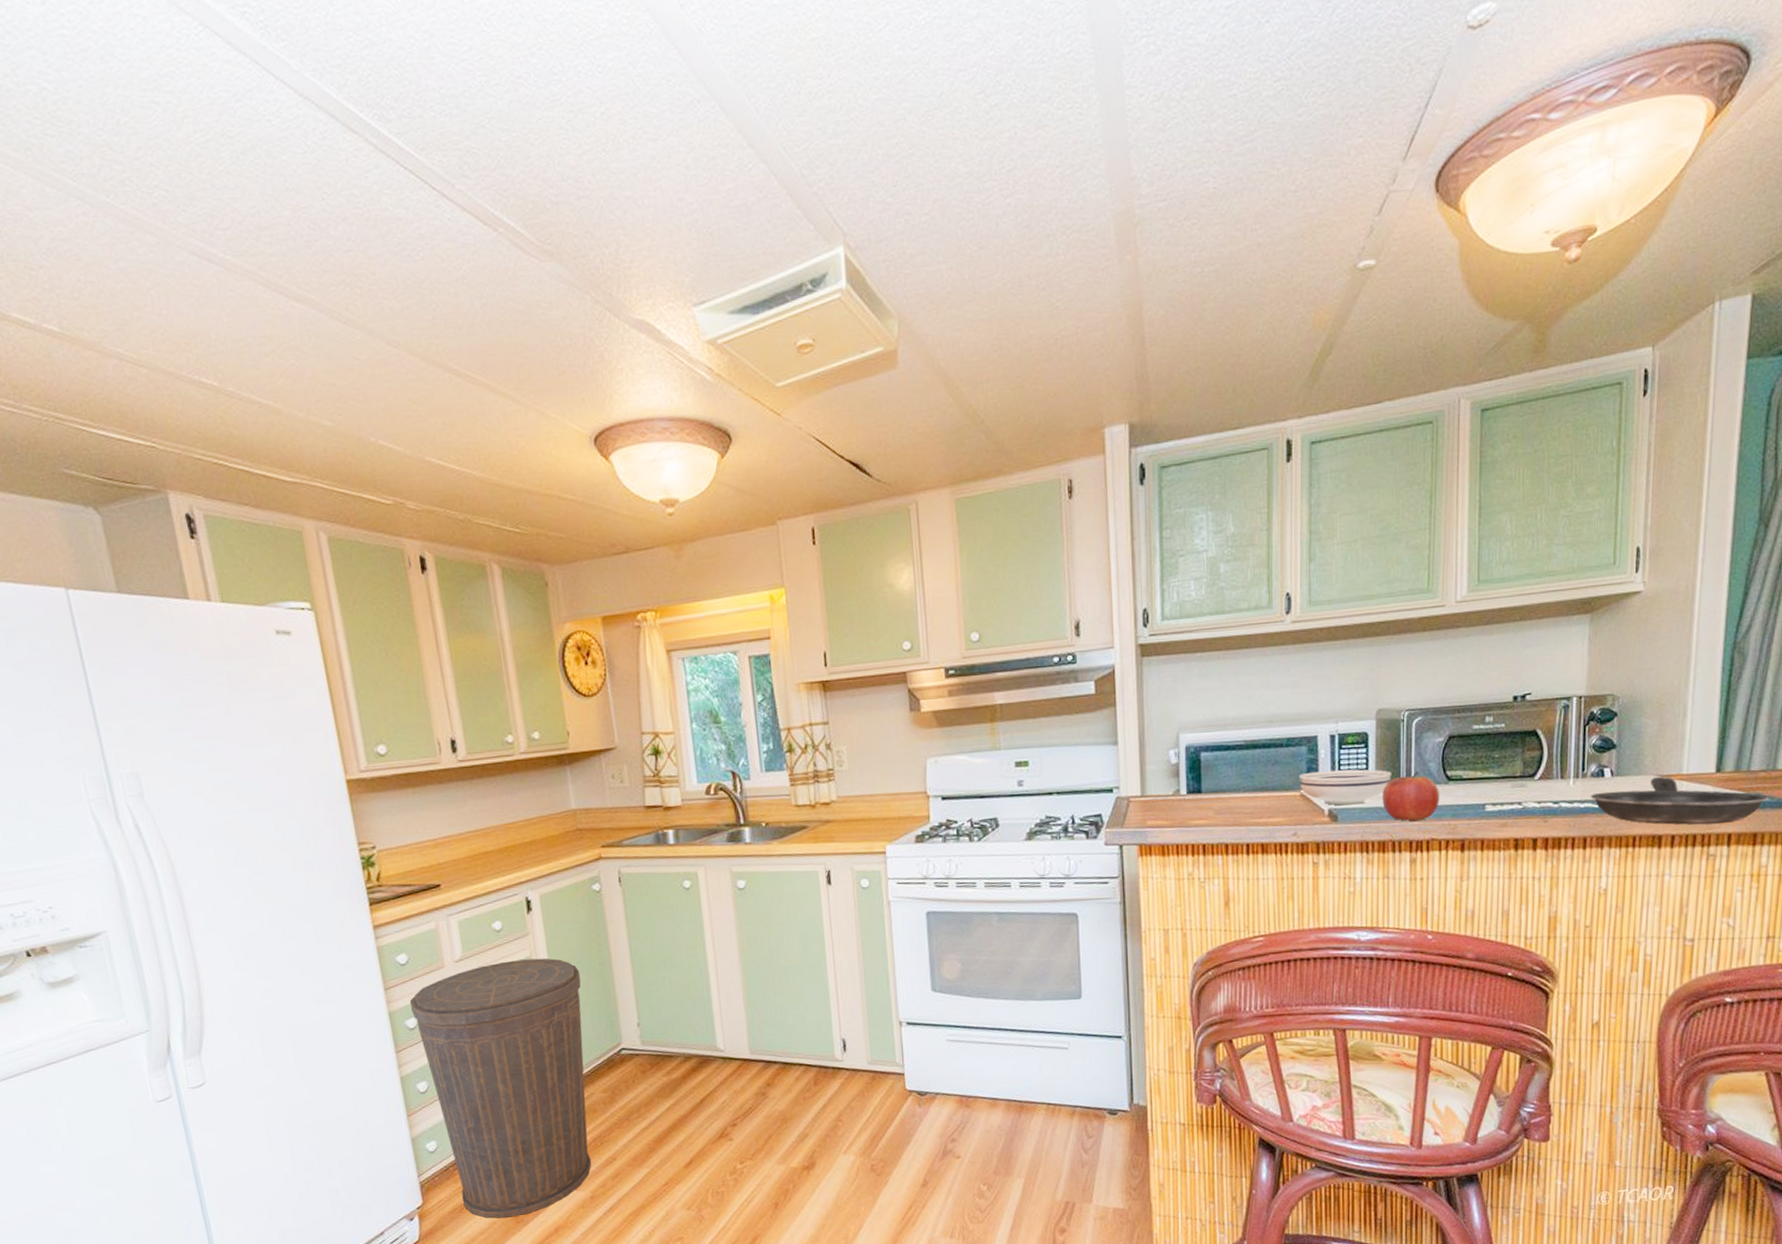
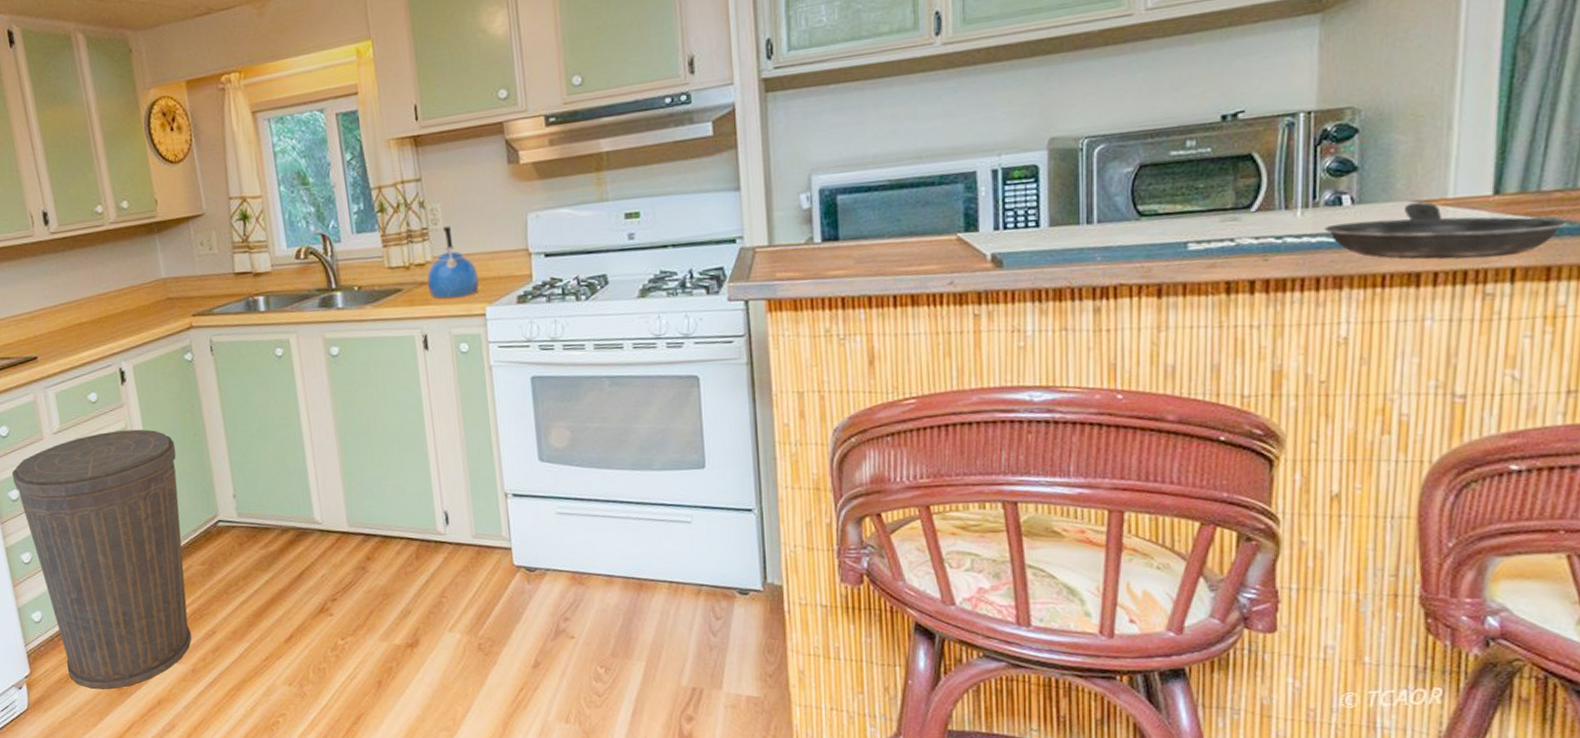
kettle: none [832,768,881,837] -> present [427,226,480,299]
bowl: present [1298,769,1392,806] -> none [954,206,1069,249]
fruit: present [1382,771,1440,821] -> none [1057,206,1130,265]

